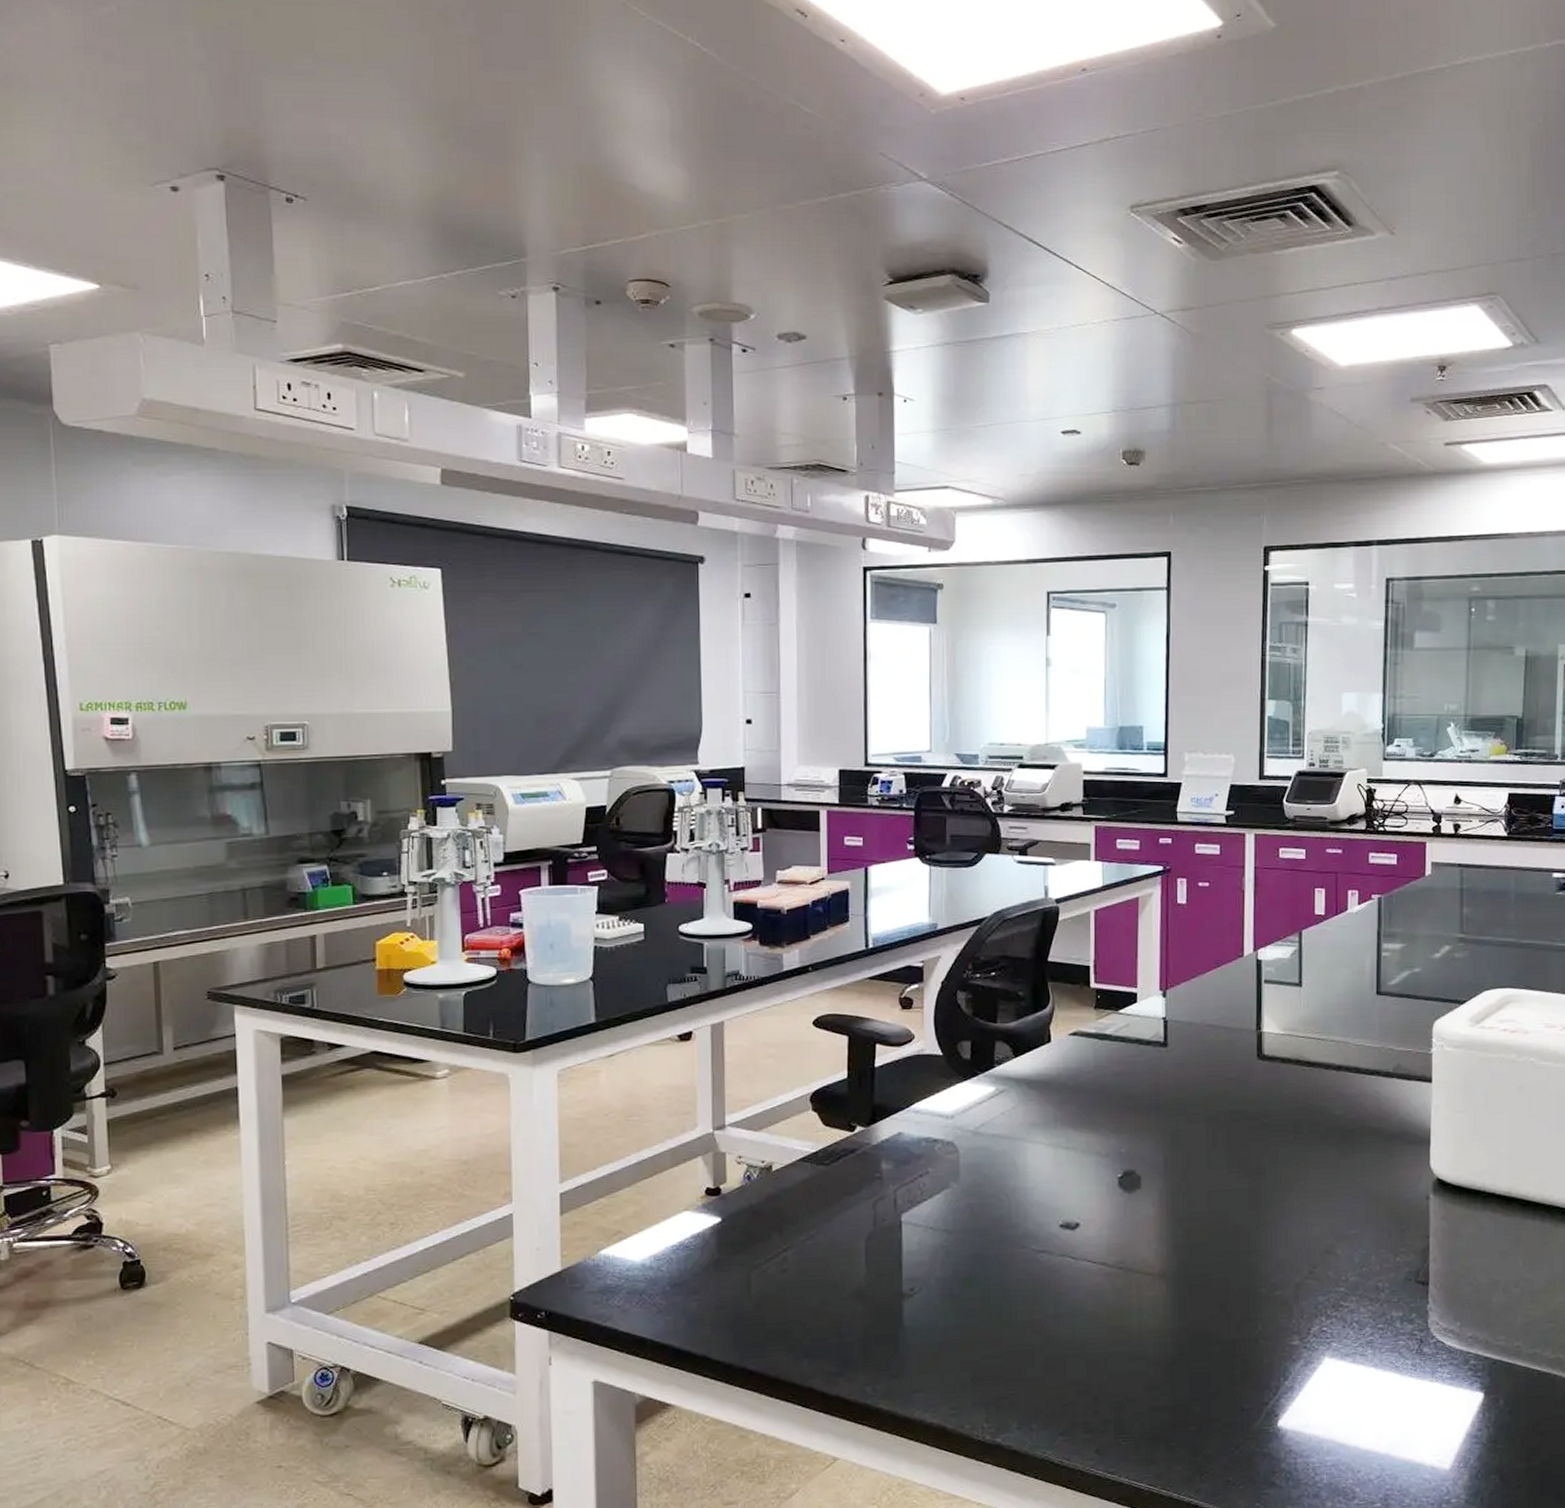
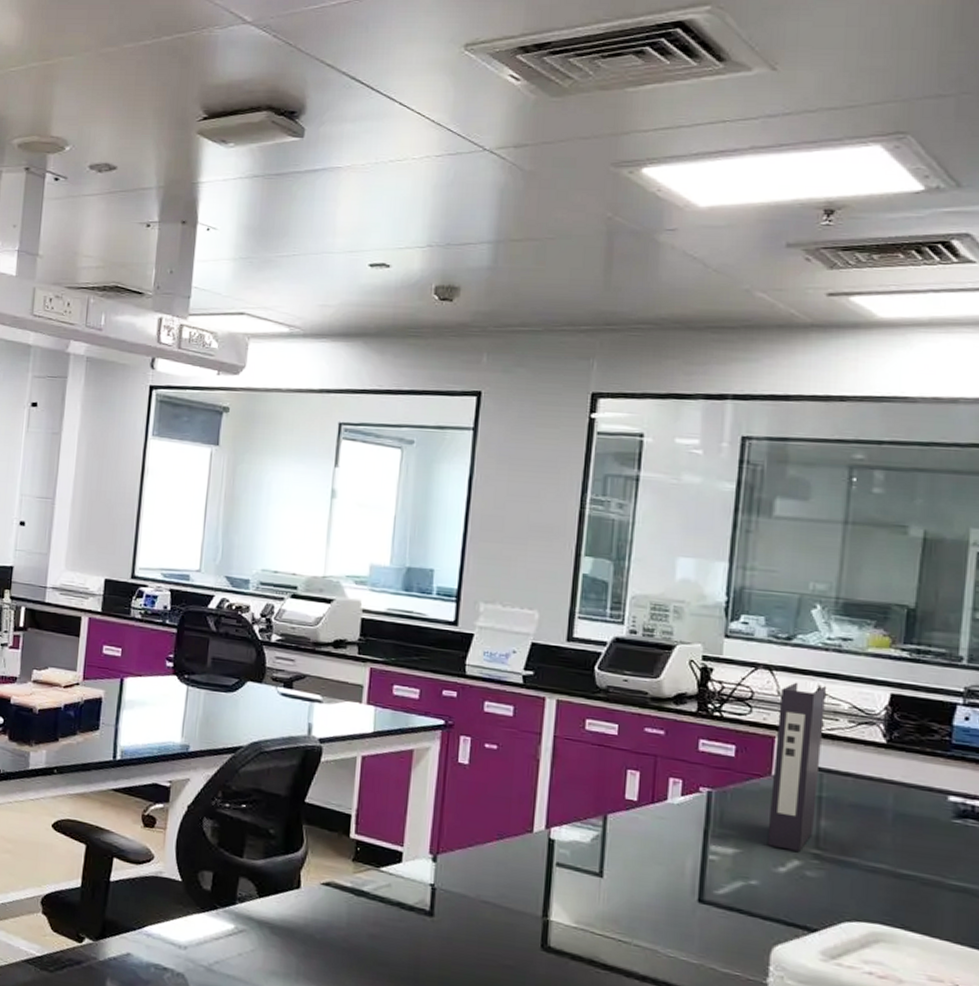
binder: none [1425,793,1461,938] -> present [767,682,826,851]

